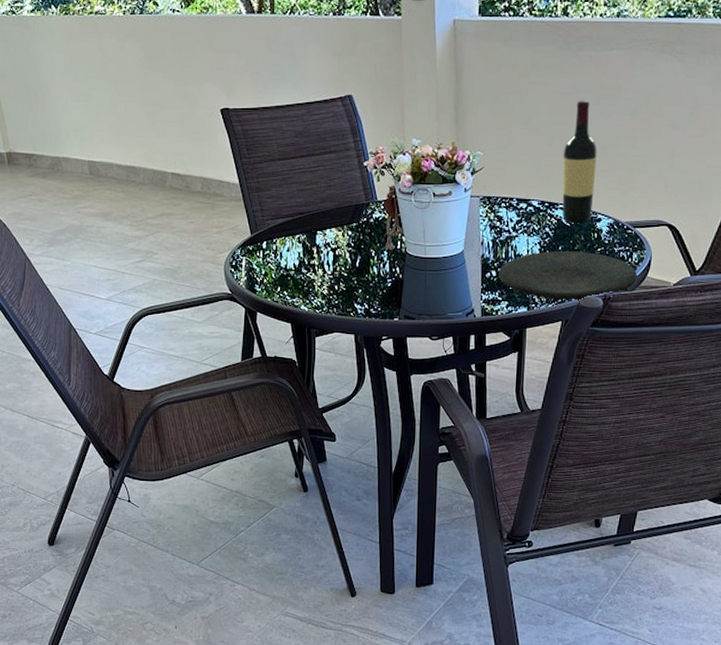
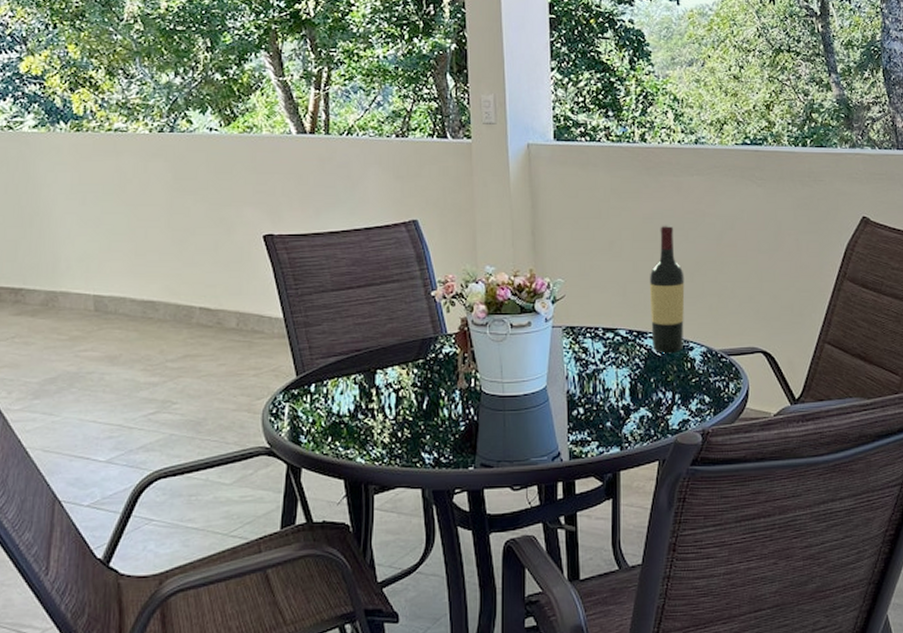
plate: present [498,251,638,300] -> none [586,383,737,437]

